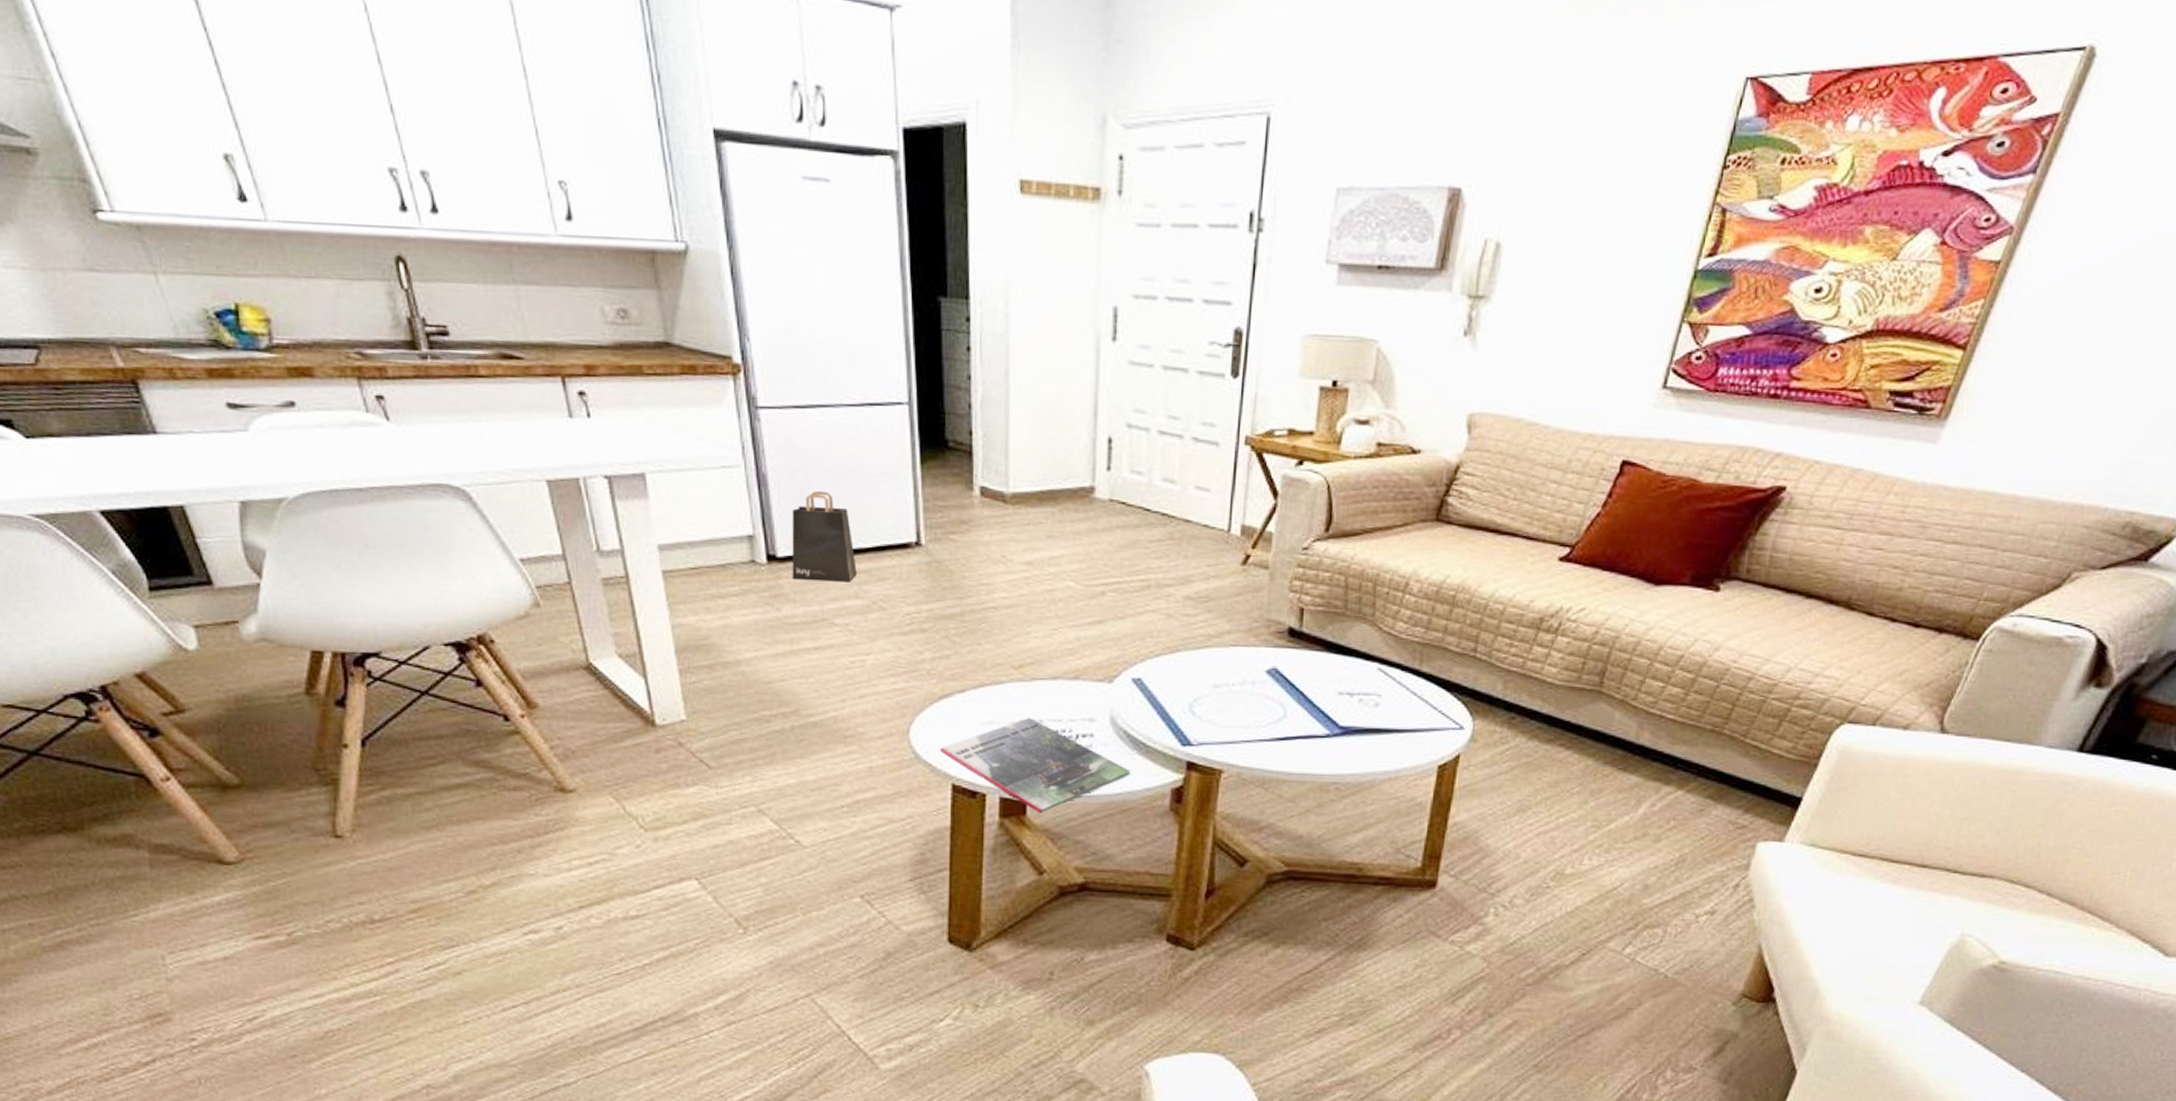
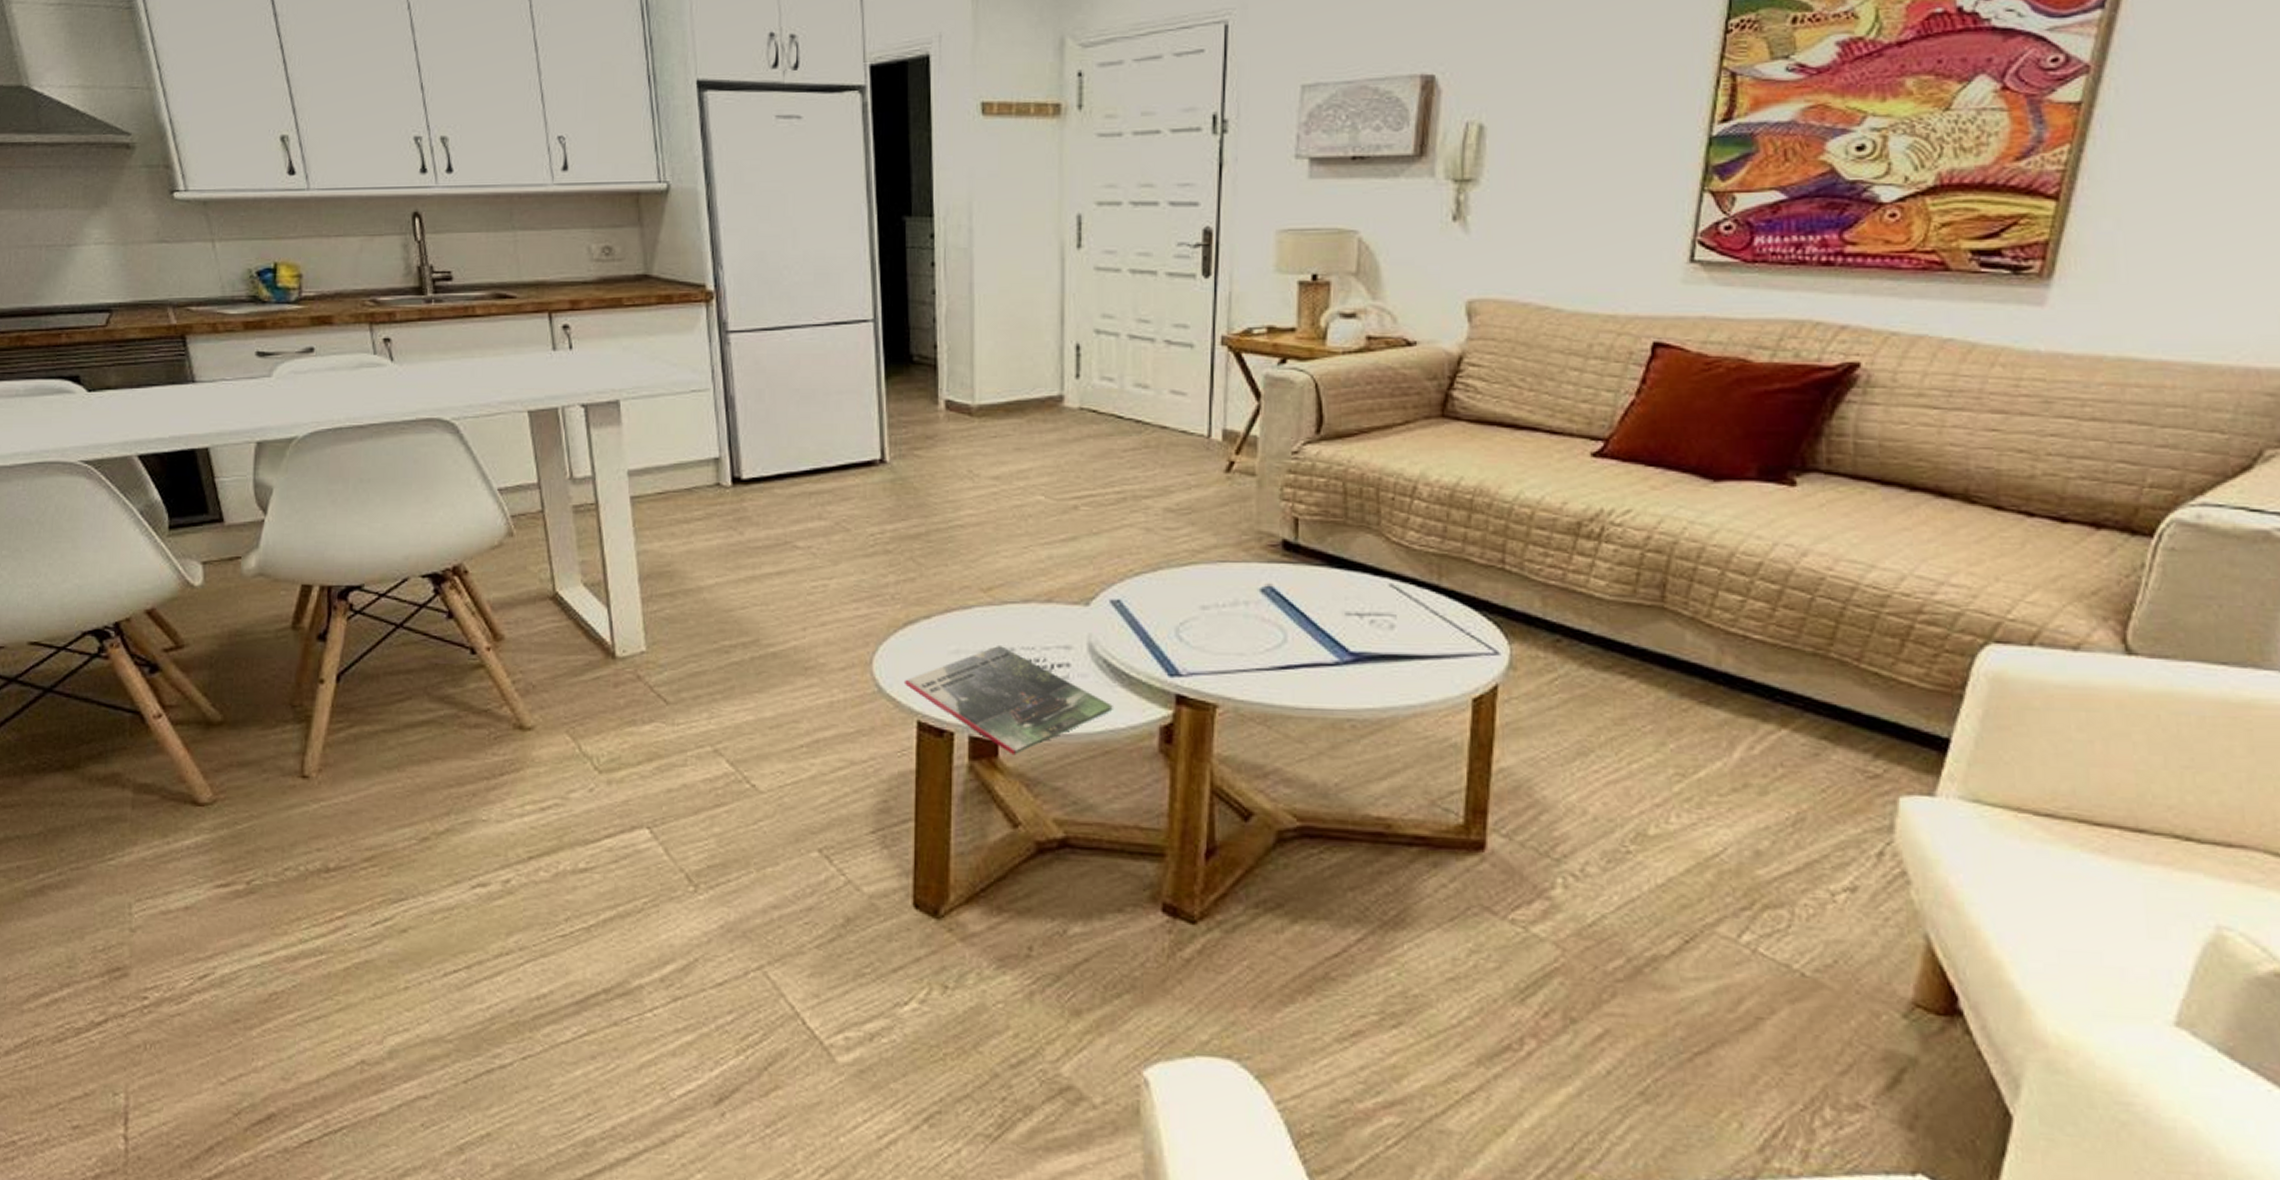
shopping bag: present [792,491,857,582] -> none [756,412,821,503]

